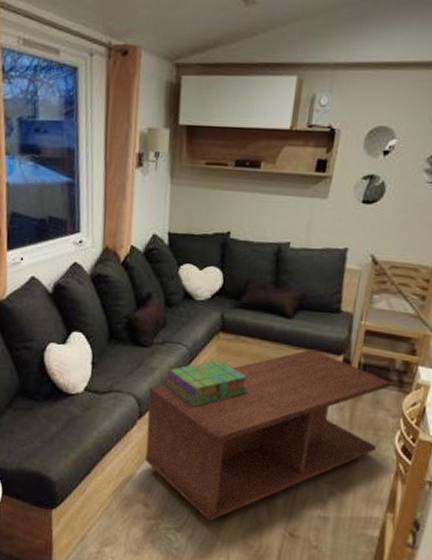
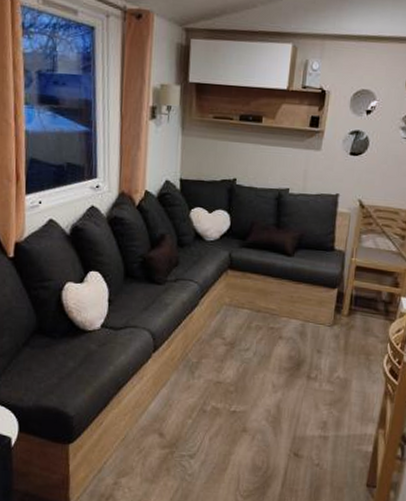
coffee table: present [145,349,391,521] -> none [160,284,378,446]
stack of books: present [165,360,249,407] -> none [178,295,255,339]

